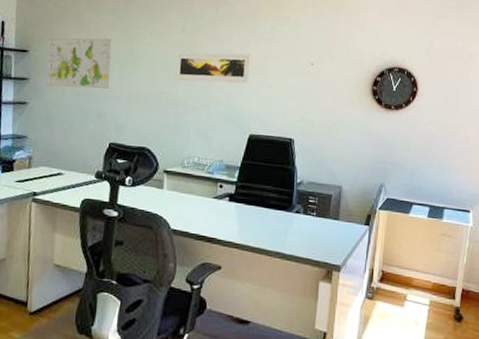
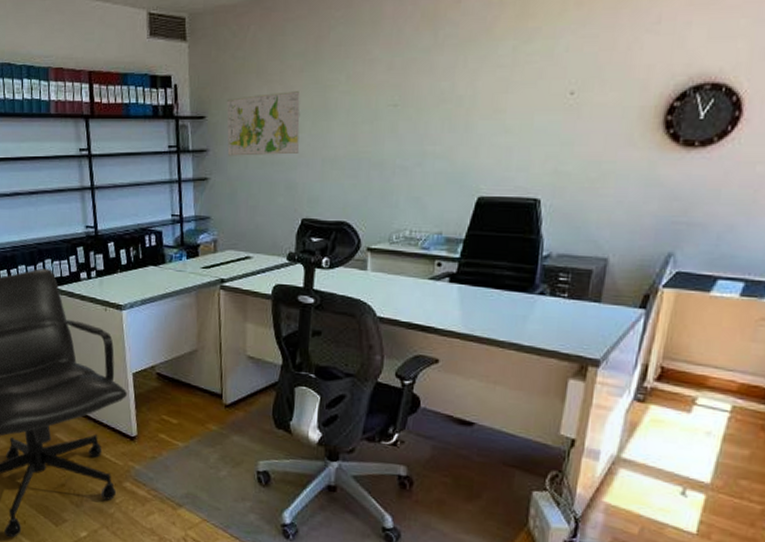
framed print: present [175,52,251,84] -> none [379,89,483,135]

